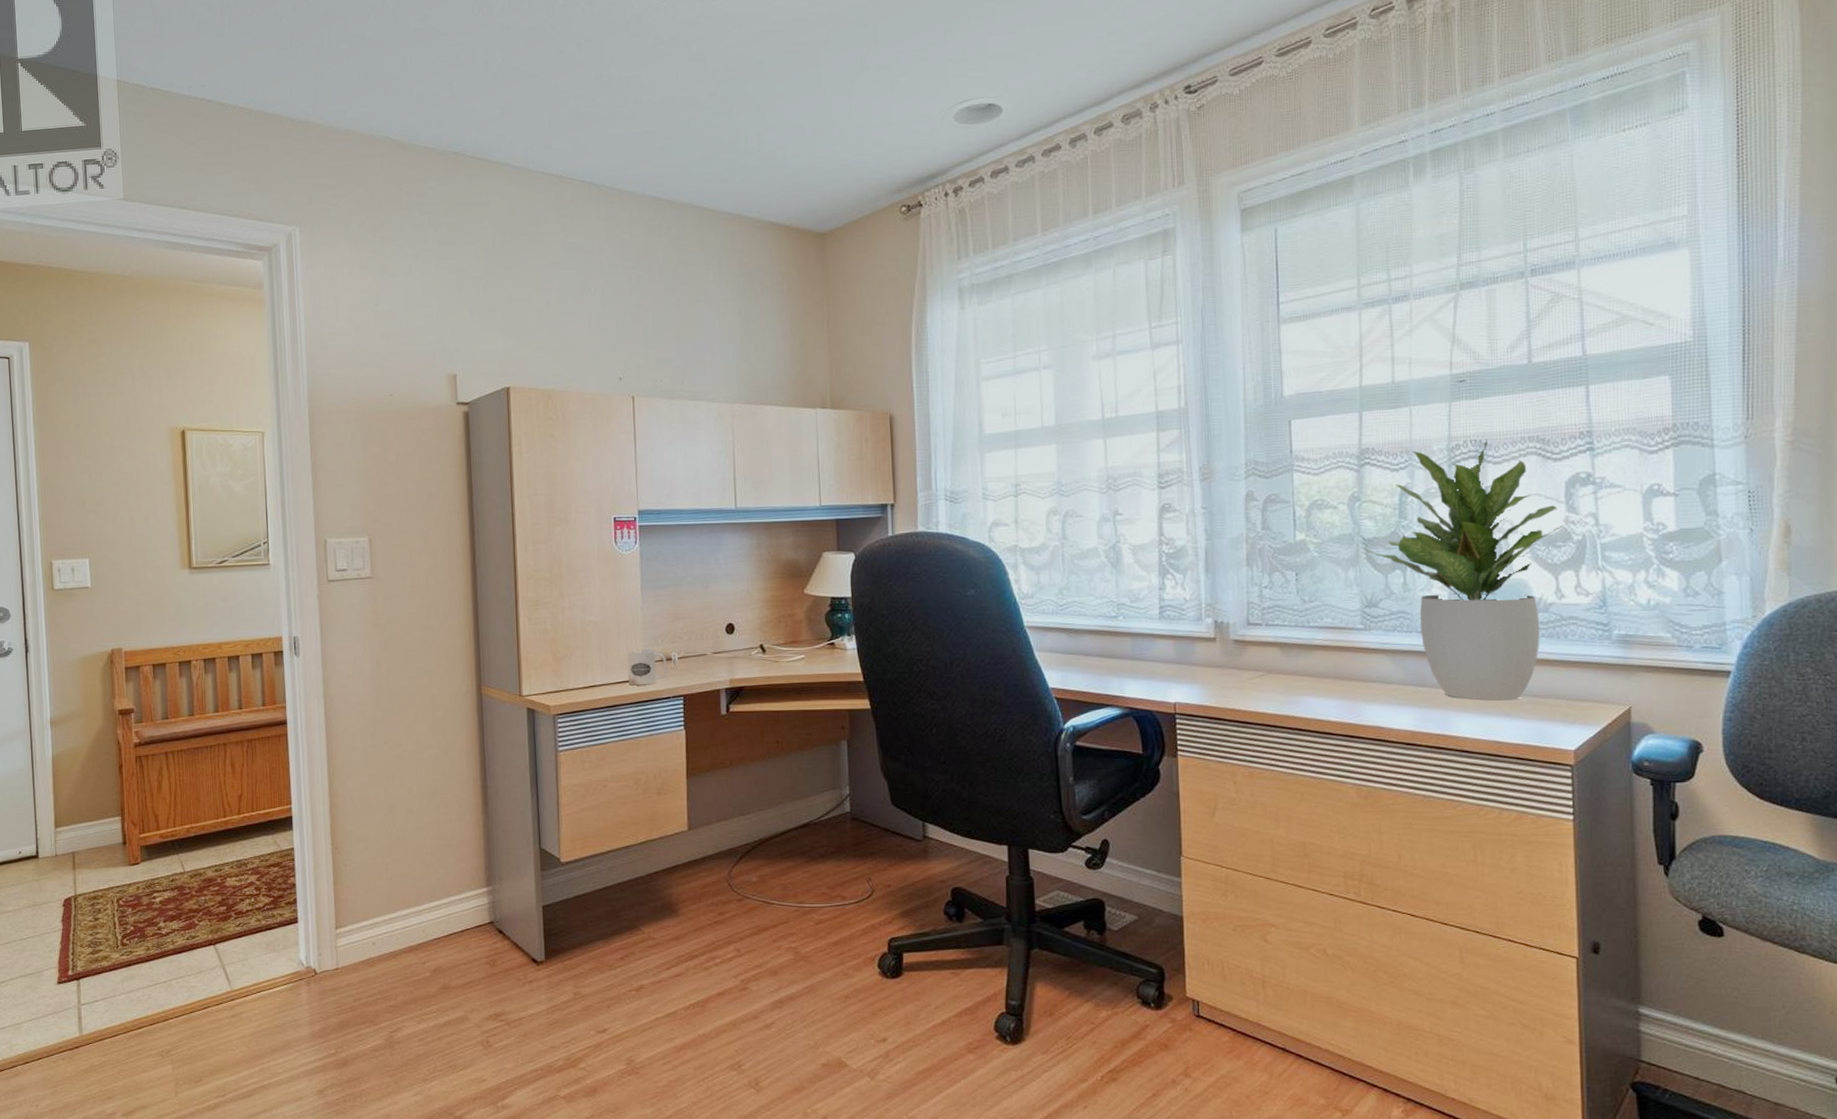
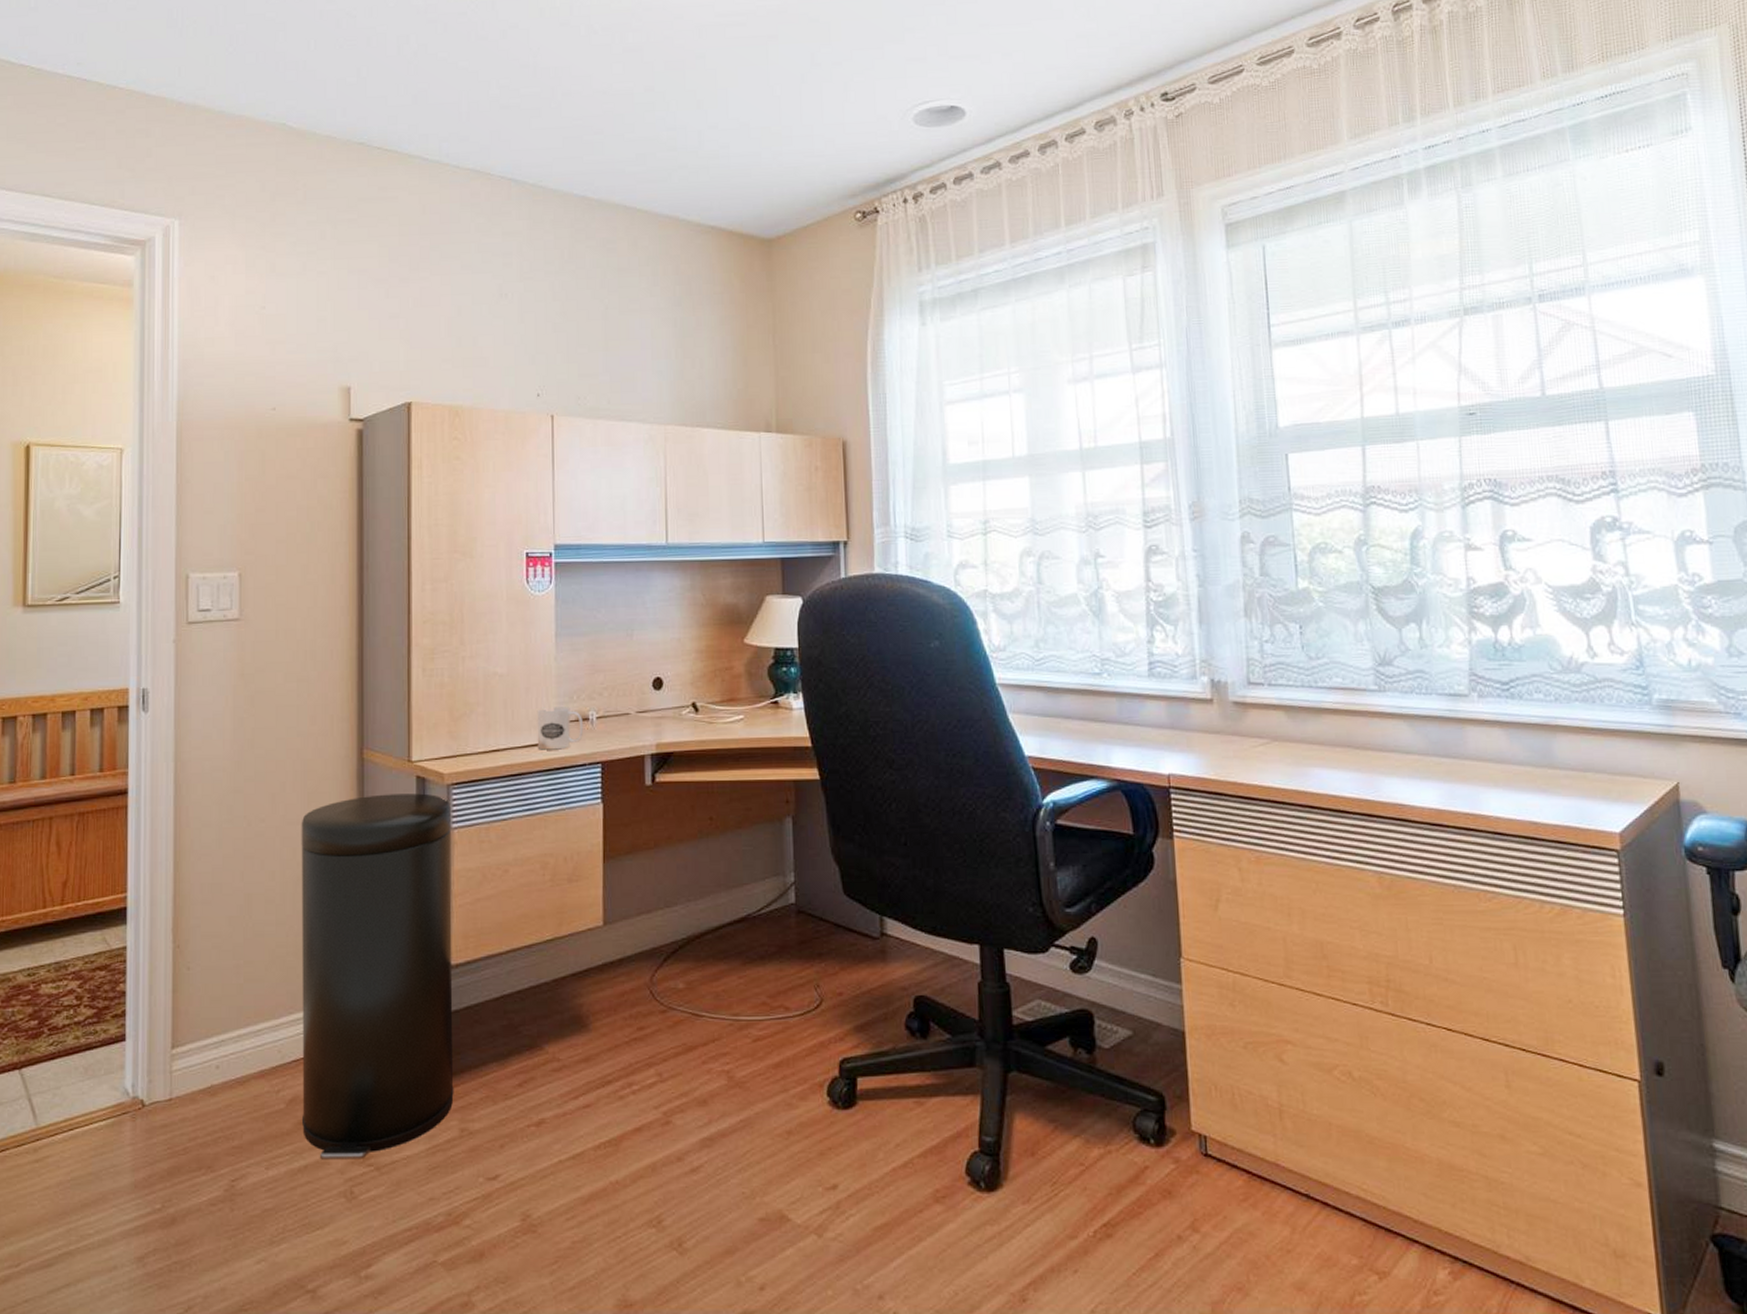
pedal bin: none [432,722,568,1016] -> present [301,793,454,1160]
potted plant: present [1366,439,1564,702] -> none [1376,478,1591,775]

